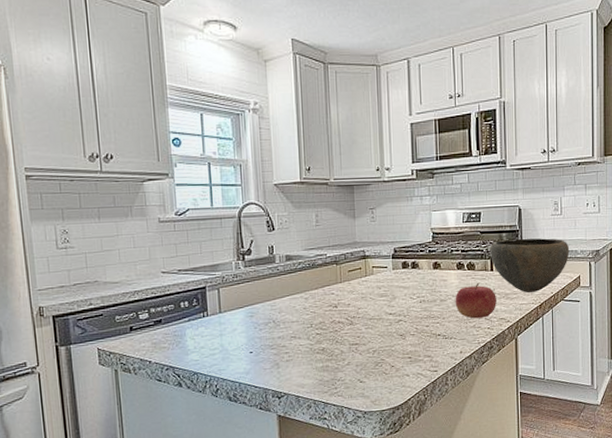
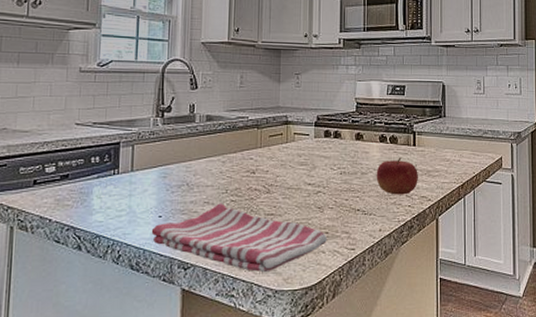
dish towel: none [244,336,410,397] -> present [151,203,327,273]
bowl: present [489,238,570,293] -> none [413,115,492,172]

